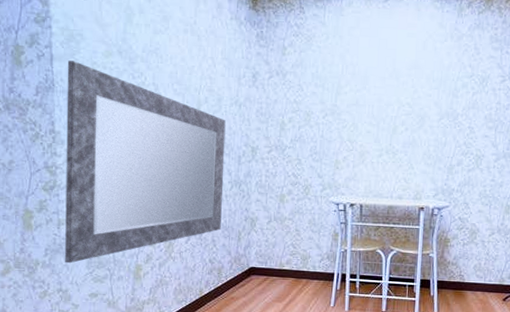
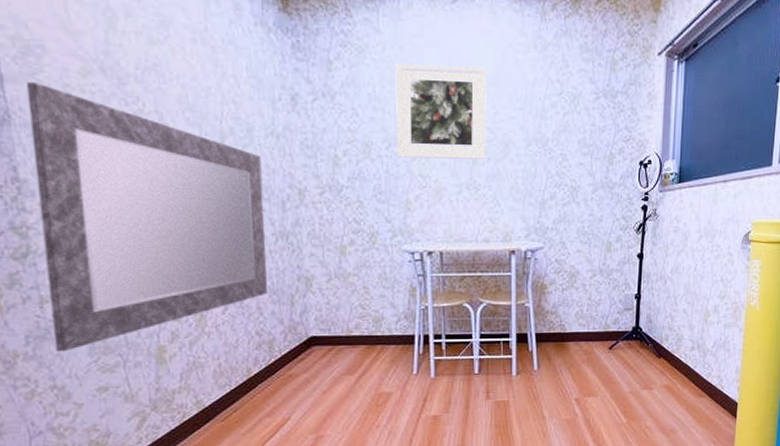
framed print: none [331,50,409,130] -> present [395,64,487,161]

